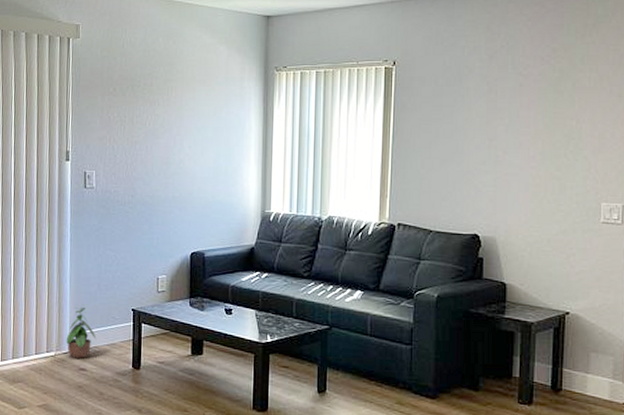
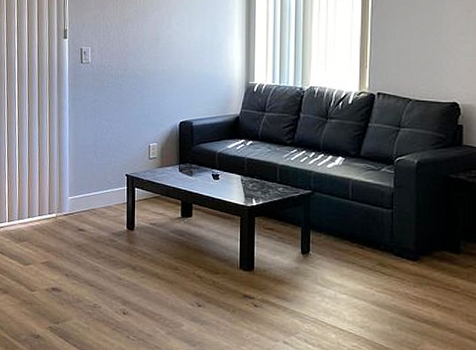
potted plant: present [66,305,96,359] -> none [66,171,94,220]

